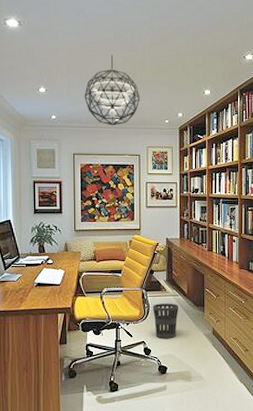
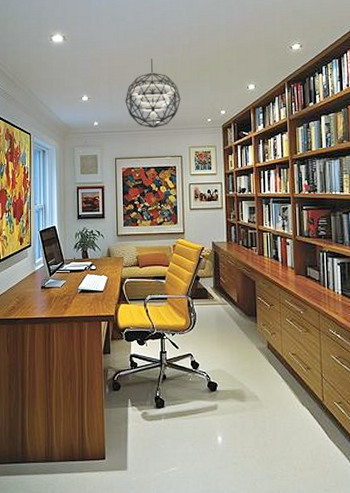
wastebasket: present [153,303,179,338] -> none [200,312,229,351]

